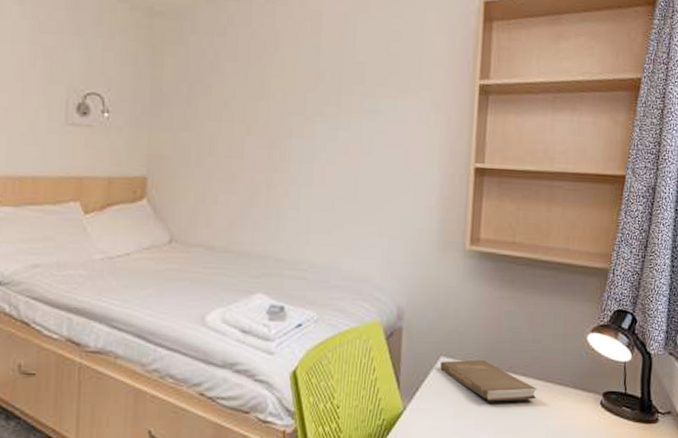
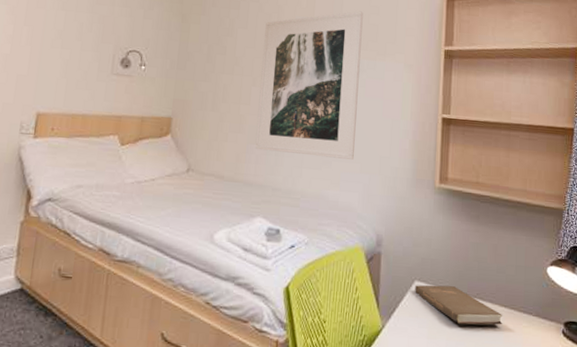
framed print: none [251,36,382,221] -> present [255,11,363,160]

